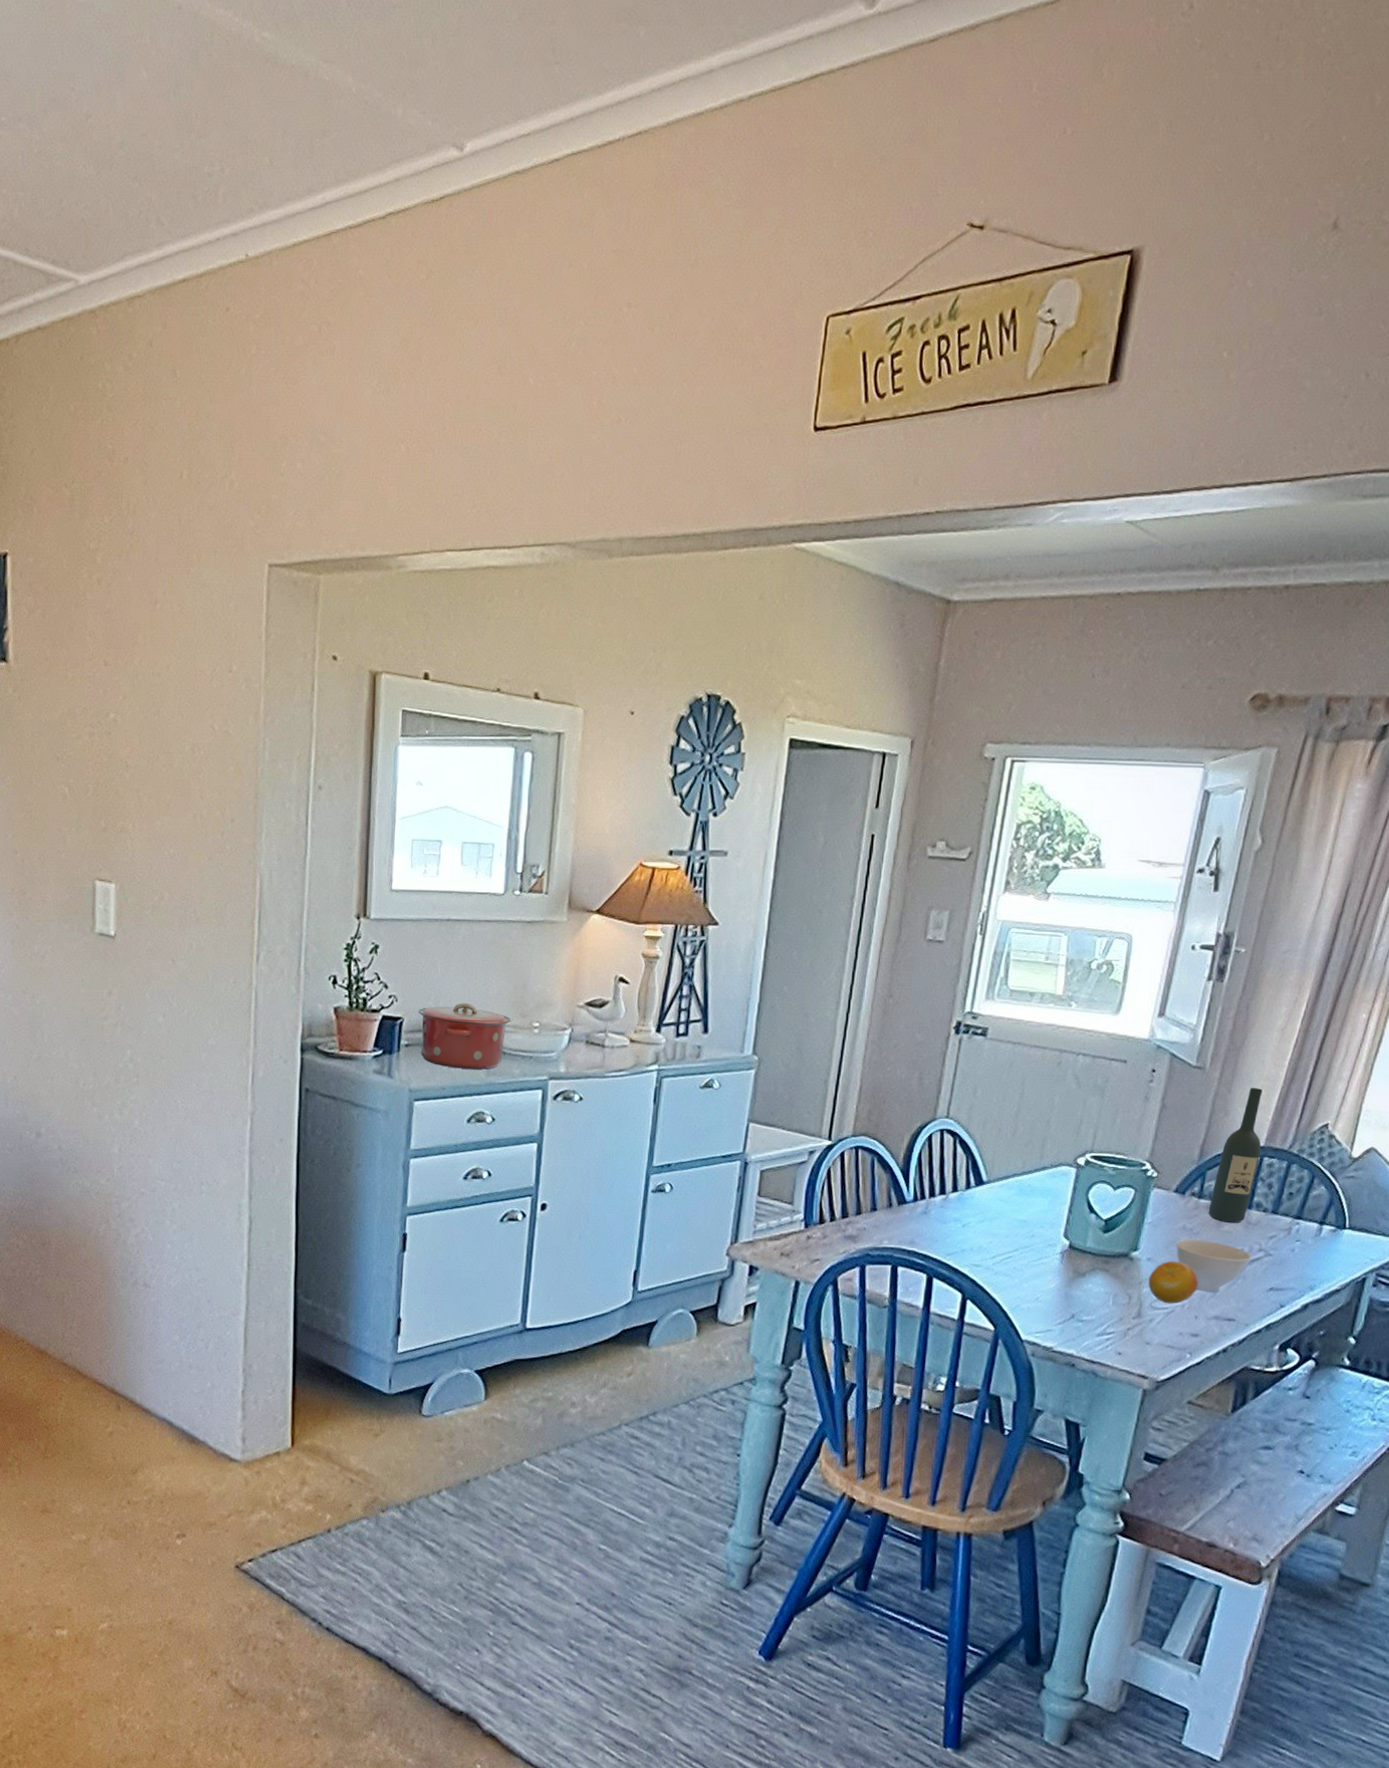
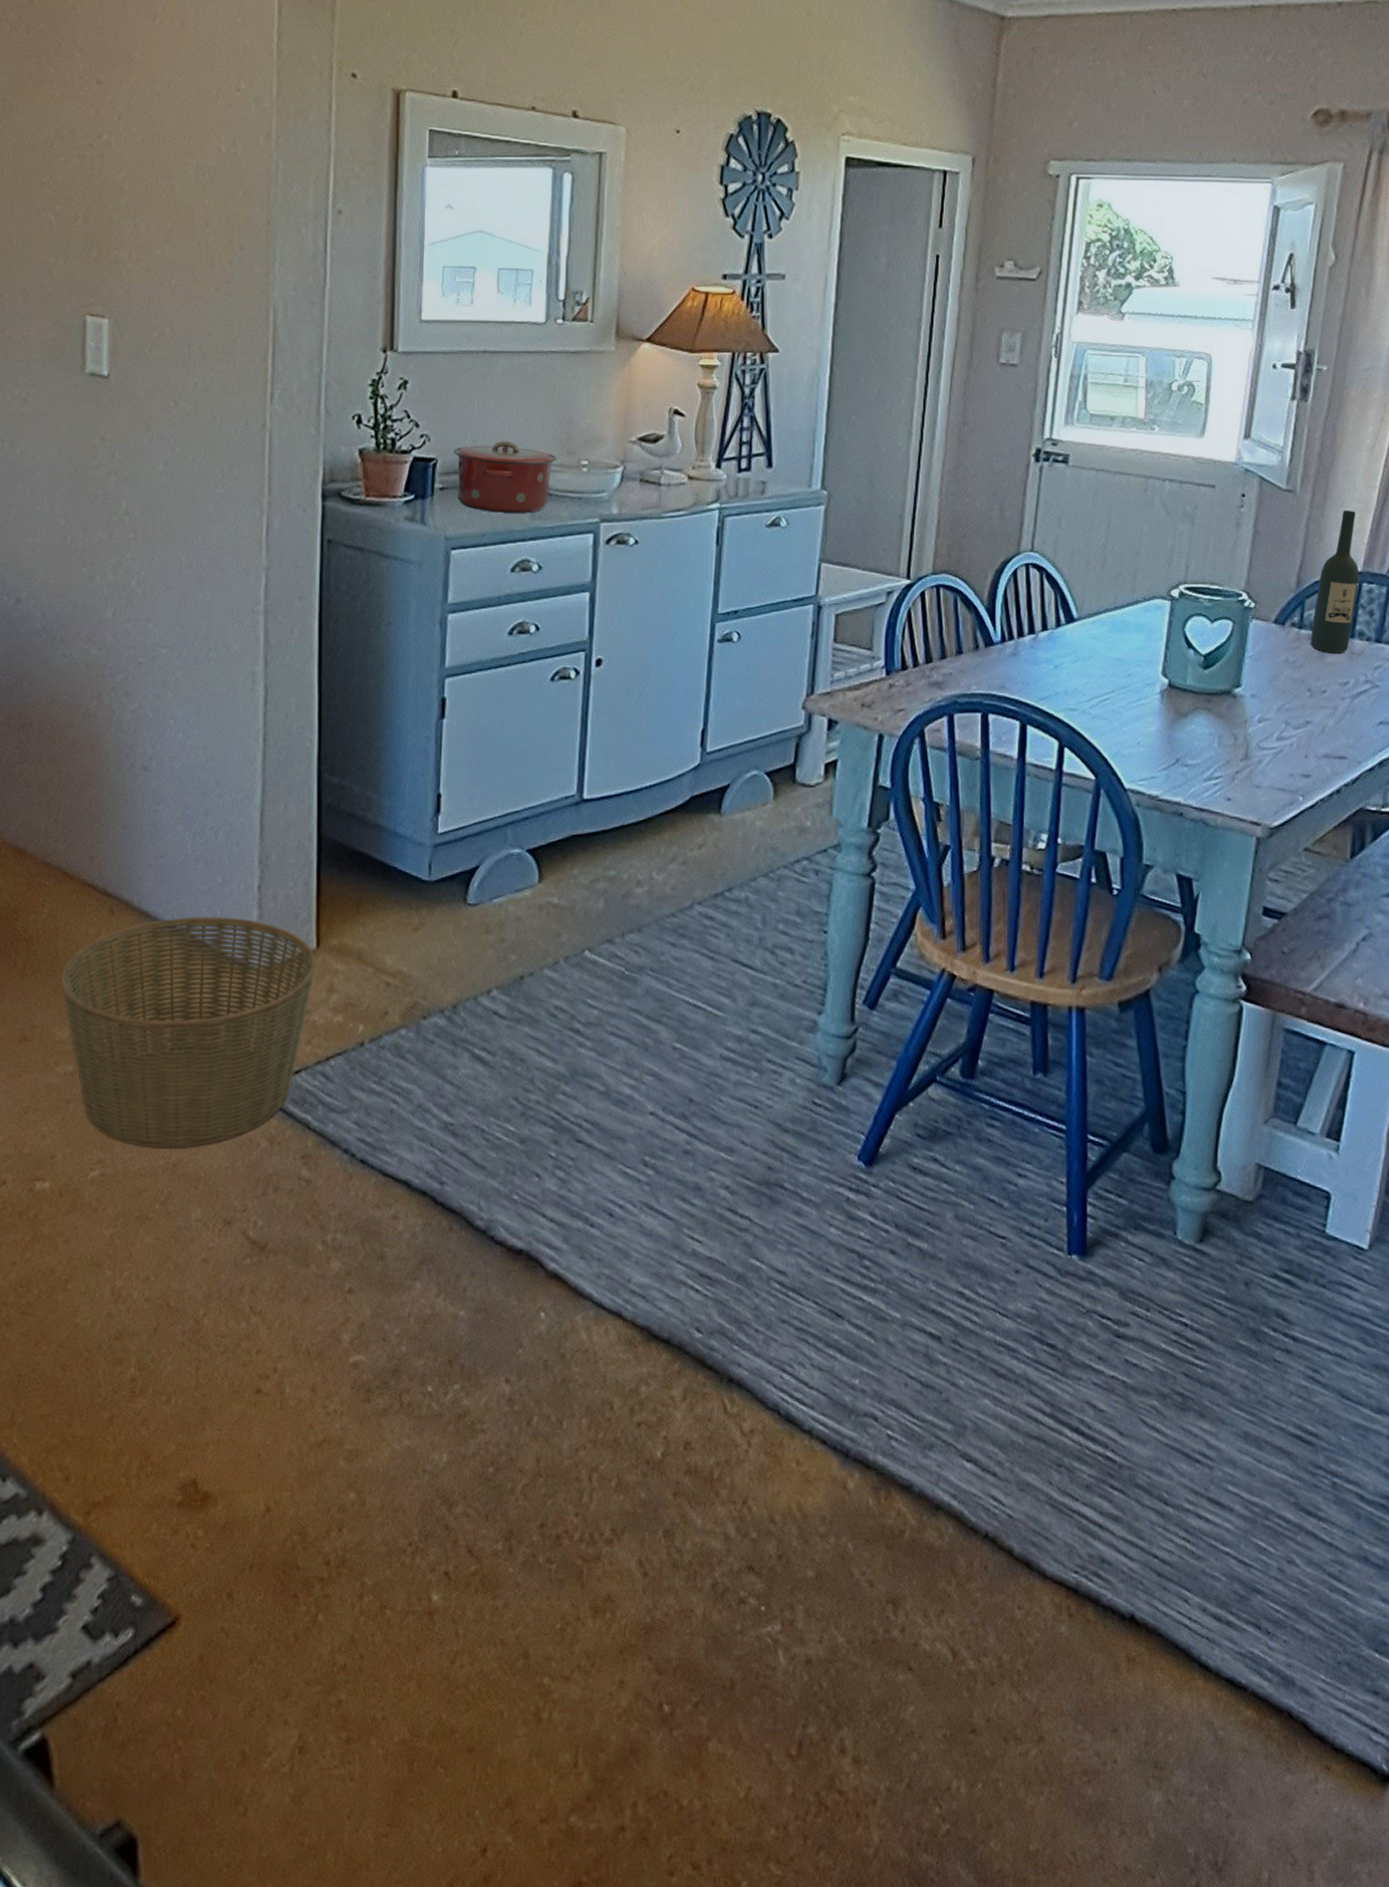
basket: none [75,1415,291,1609] -> present [59,917,317,1148]
fruit: present [1148,1260,1198,1304] -> none [1254,696,1305,743]
bowl: present [1175,1239,1252,1292] -> none [1279,673,1359,729]

